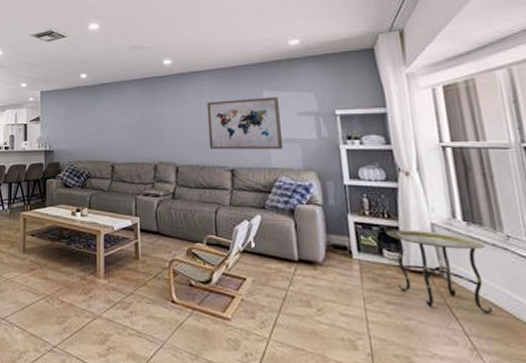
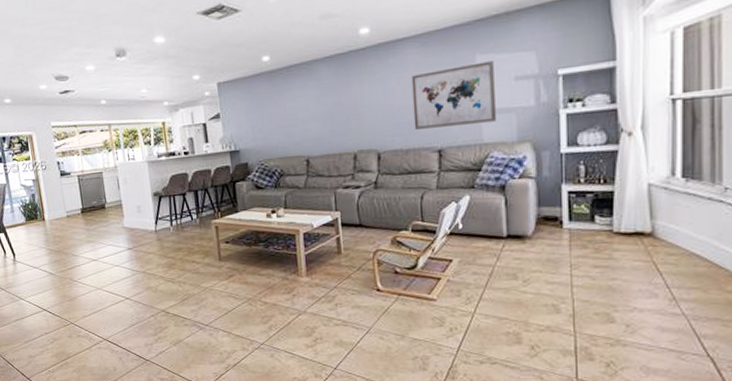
side table: present [385,230,492,314] -> none [599,192,701,266]

